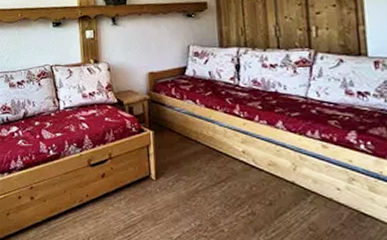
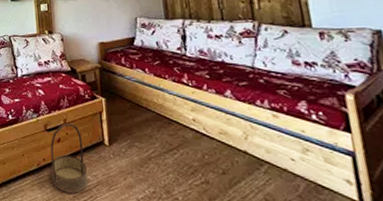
basket: none [94,157,133,230] -> present [50,122,88,194]

